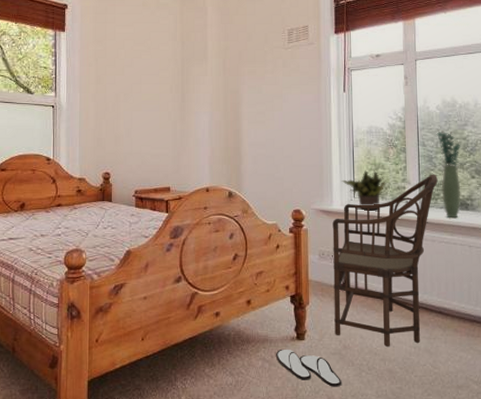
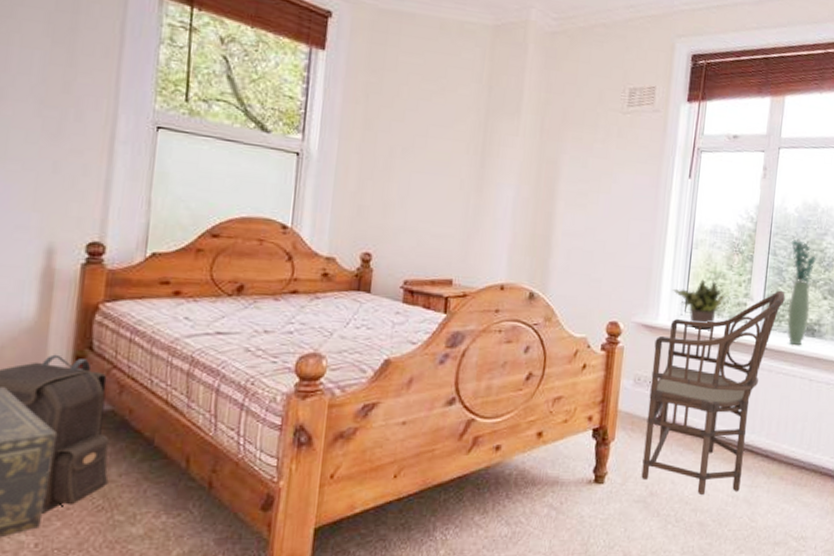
slippers: present [276,349,341,387] -> none [566,493,642,542]

